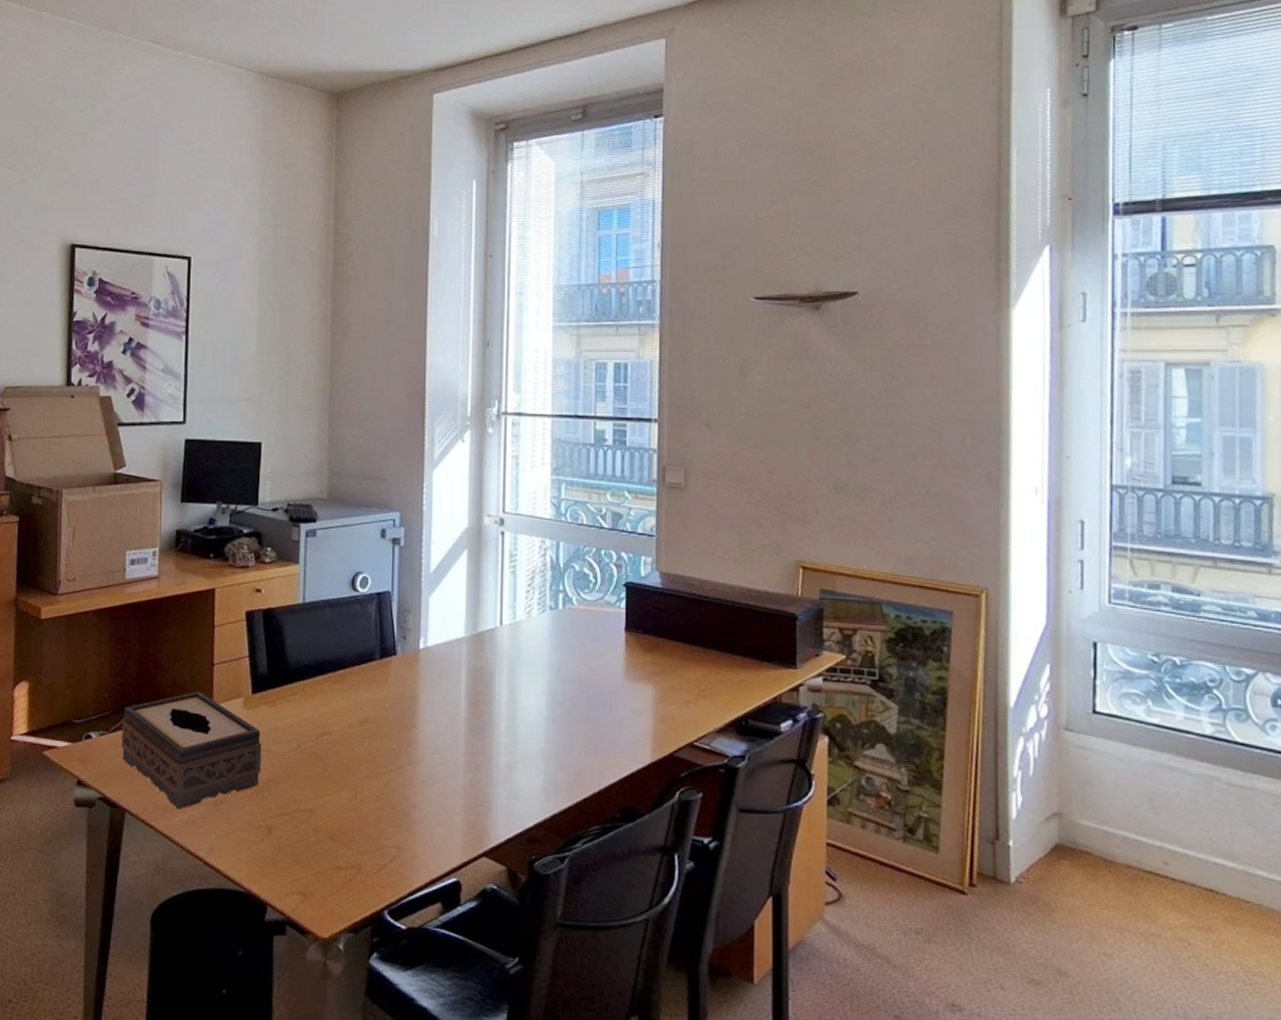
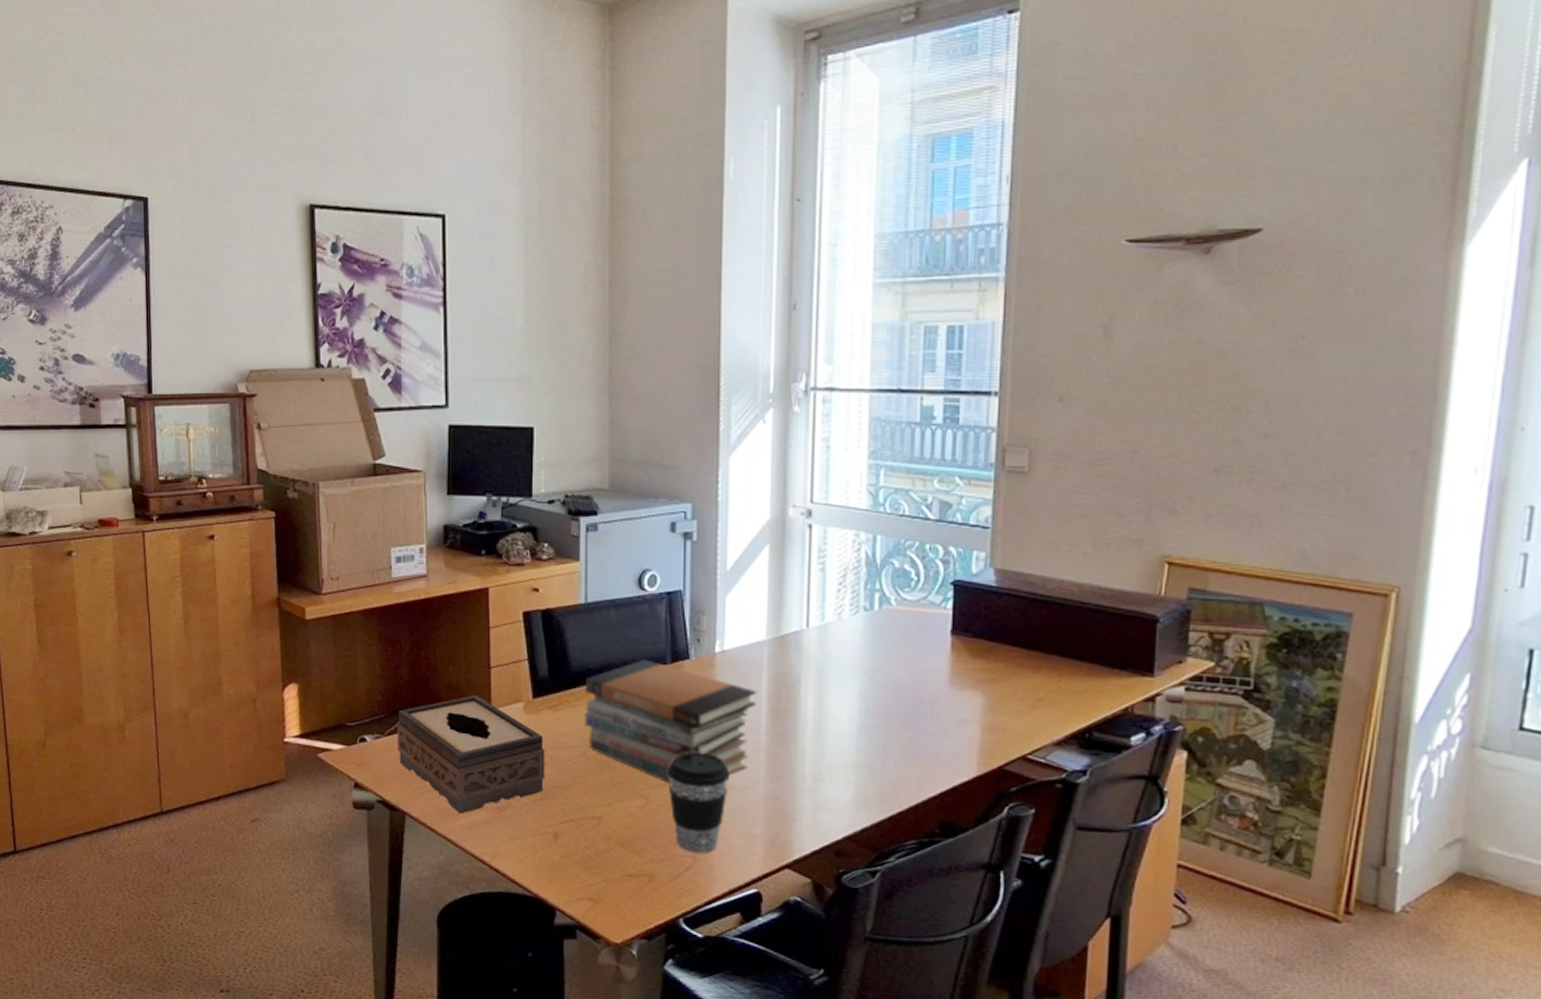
book stack: none [299,655,457,776] -> present [584,659,757,784]
coffee cup: none [376,743,433,844] -> present [668,751,730,854]

